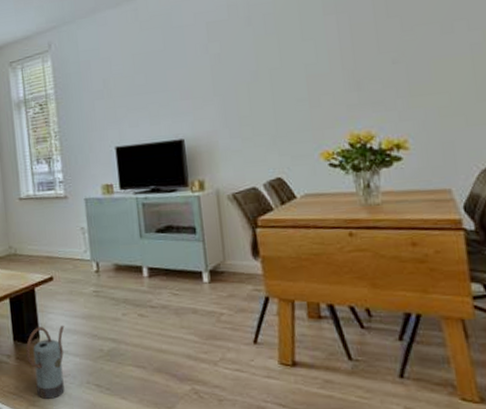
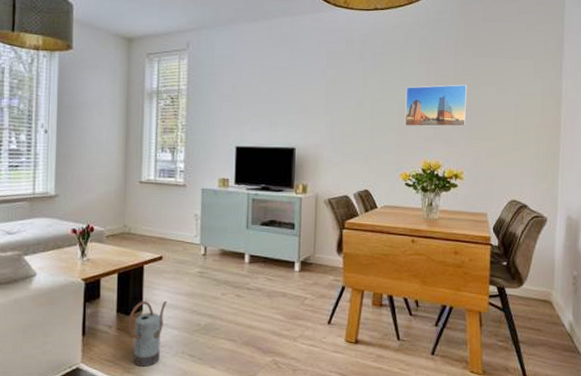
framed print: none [311,29,401,95] -> present [404,84,467,127]

